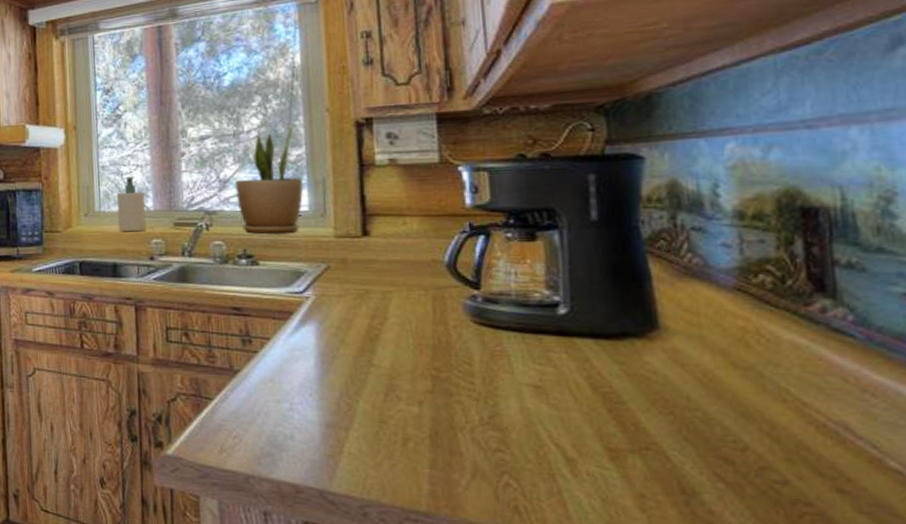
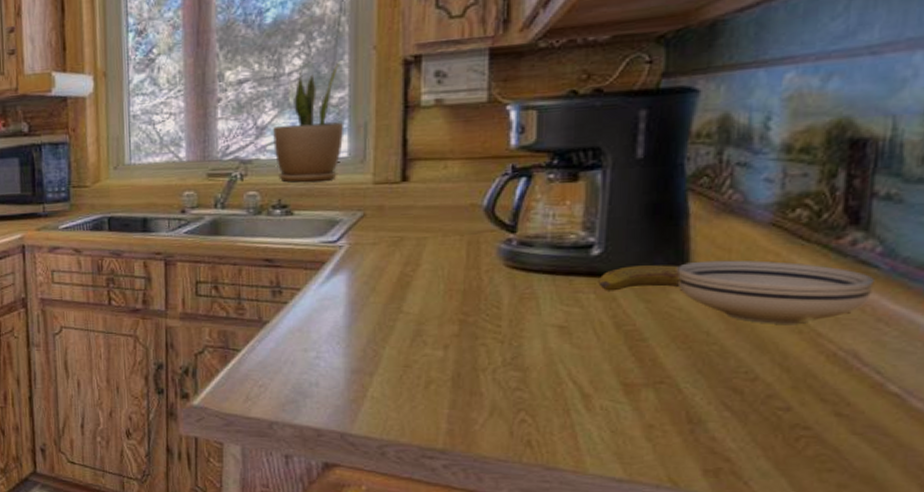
soap bottle: present [116,176,146,232] -> none [148,125,178,185]
fruit: none [568,326,653,351] -> present [598,265,681,291]
bowl: none [646,324,852,392] -> present [676,260,875,324]

